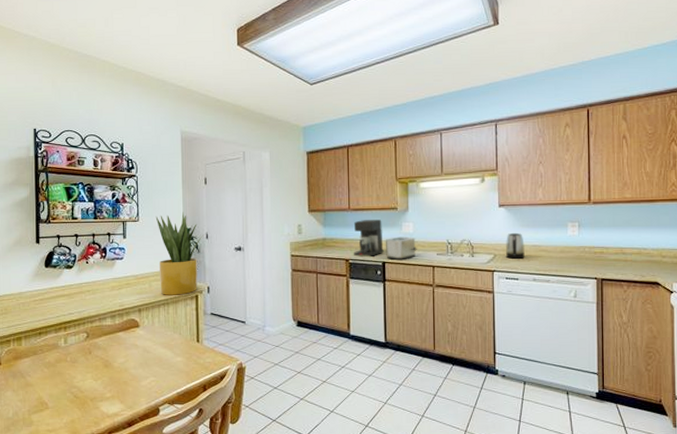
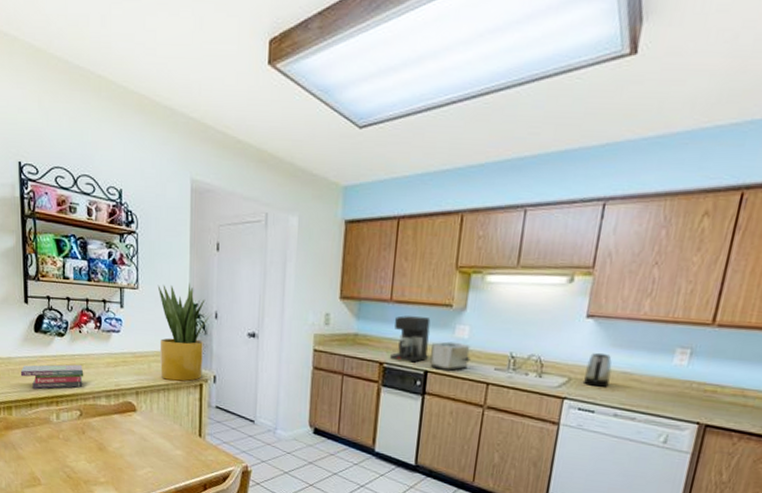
books: none [30,291,91,319] -> present [20,364,84,389]

